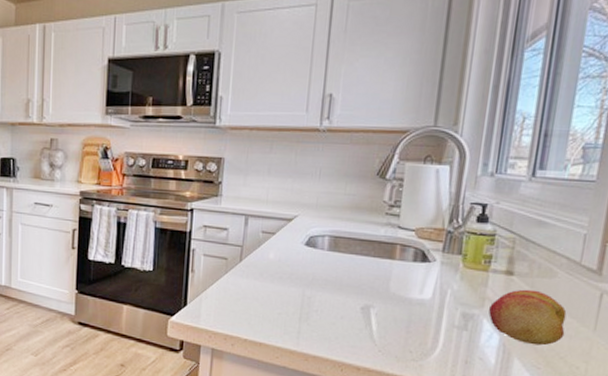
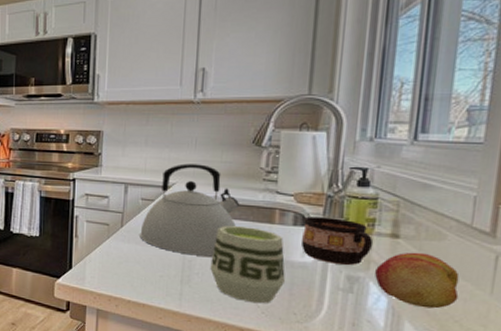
kettle: none [259,195,362,293] -> present [140,163,240,257]
cup: none [329,261,403,342] -> present [210,226,285,304]
cup: none [420,252,489,302] -> present [302,216,374,265]

